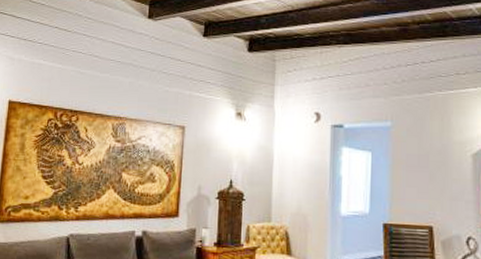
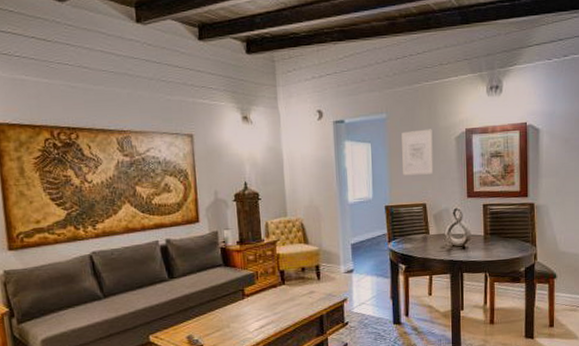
wall art: none [407,142,444,193] -> present [401,129,434,176]

